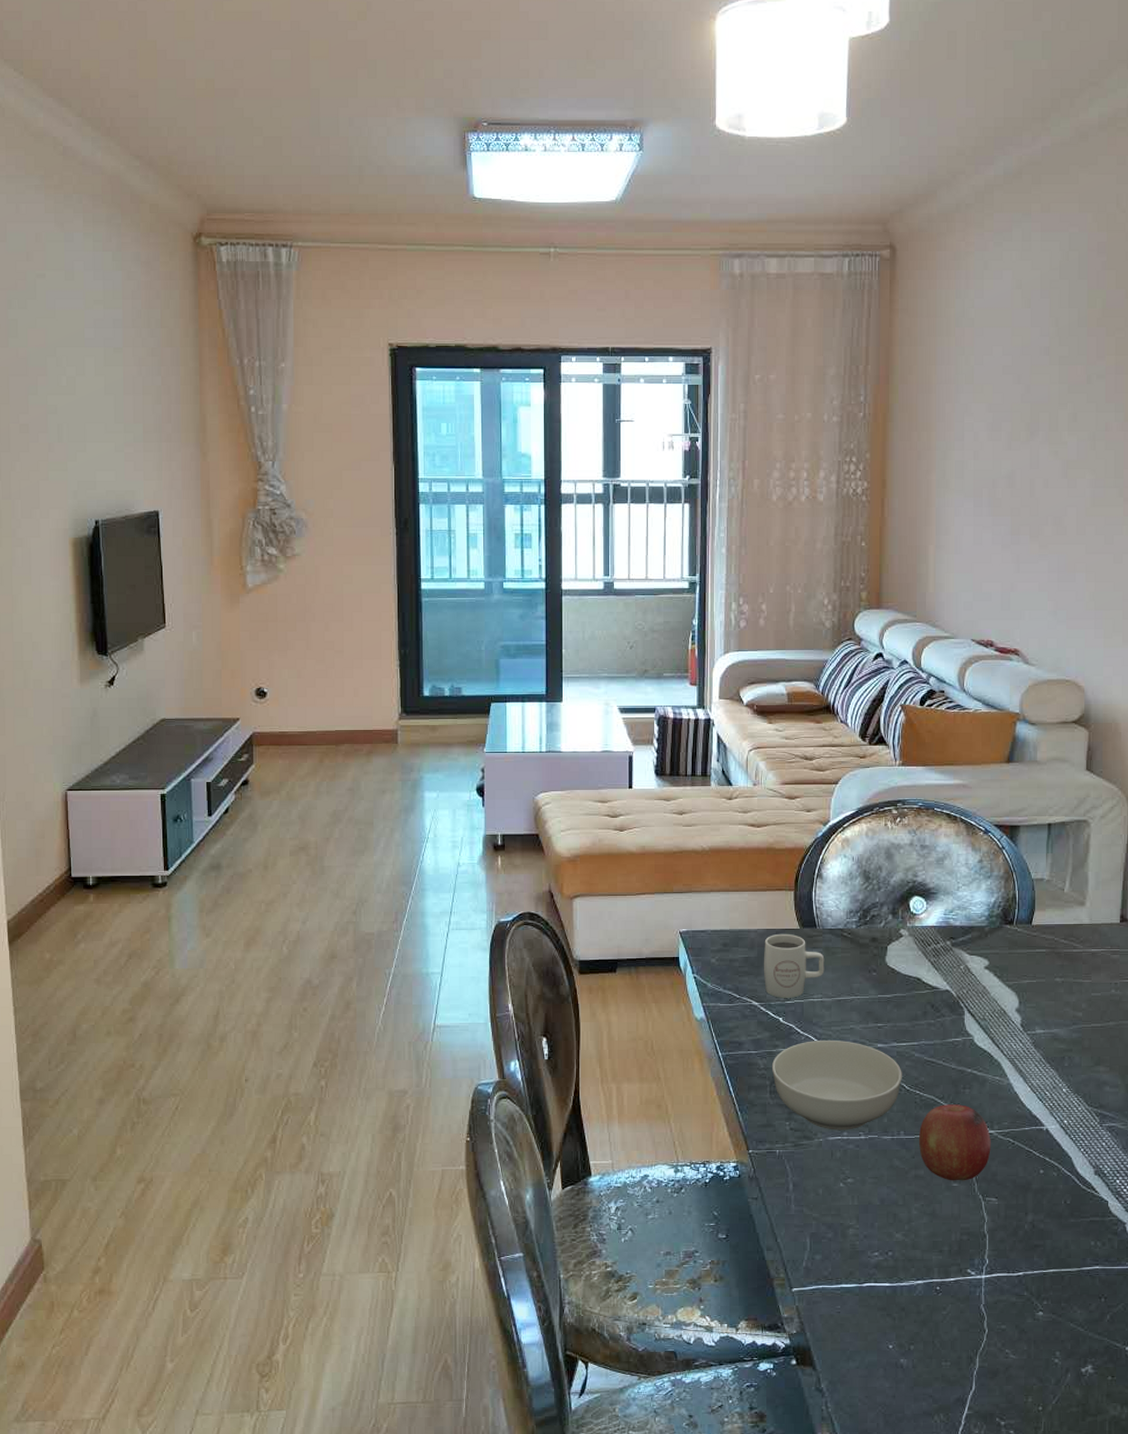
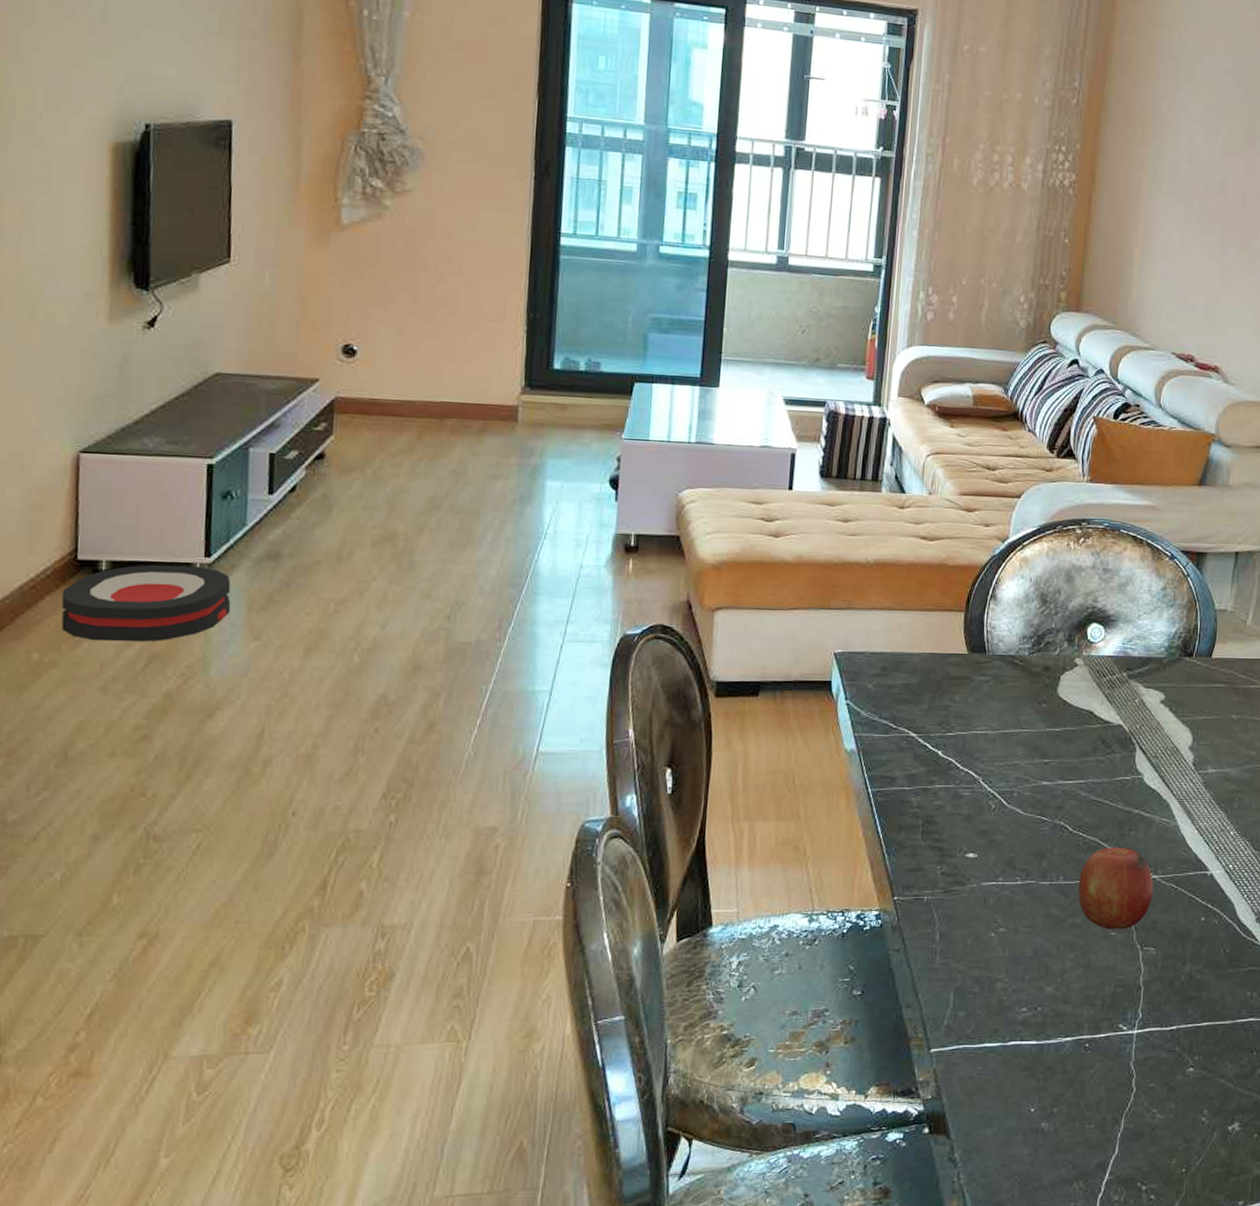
robot vacuum: none [62,878,187,942] -> present [61,564,231,643]
mug: present [763,933,825,998] -> none [924,658,993,730]
bowl: present [771,1039,902,1130] -> none [925,776,1066,875]

